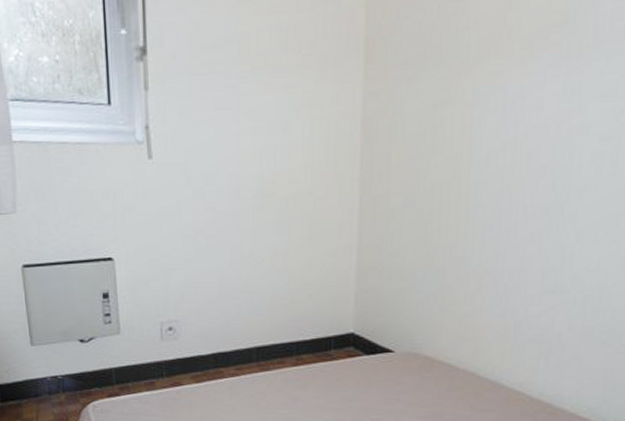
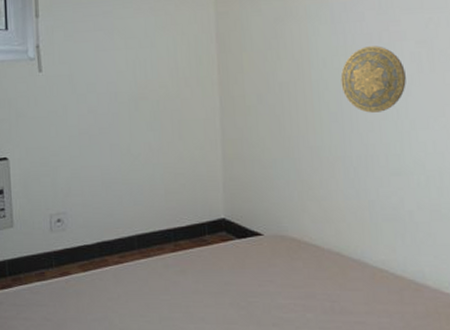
decorative plate: none [503,141,582,221] -> present [340,46,406,113]

